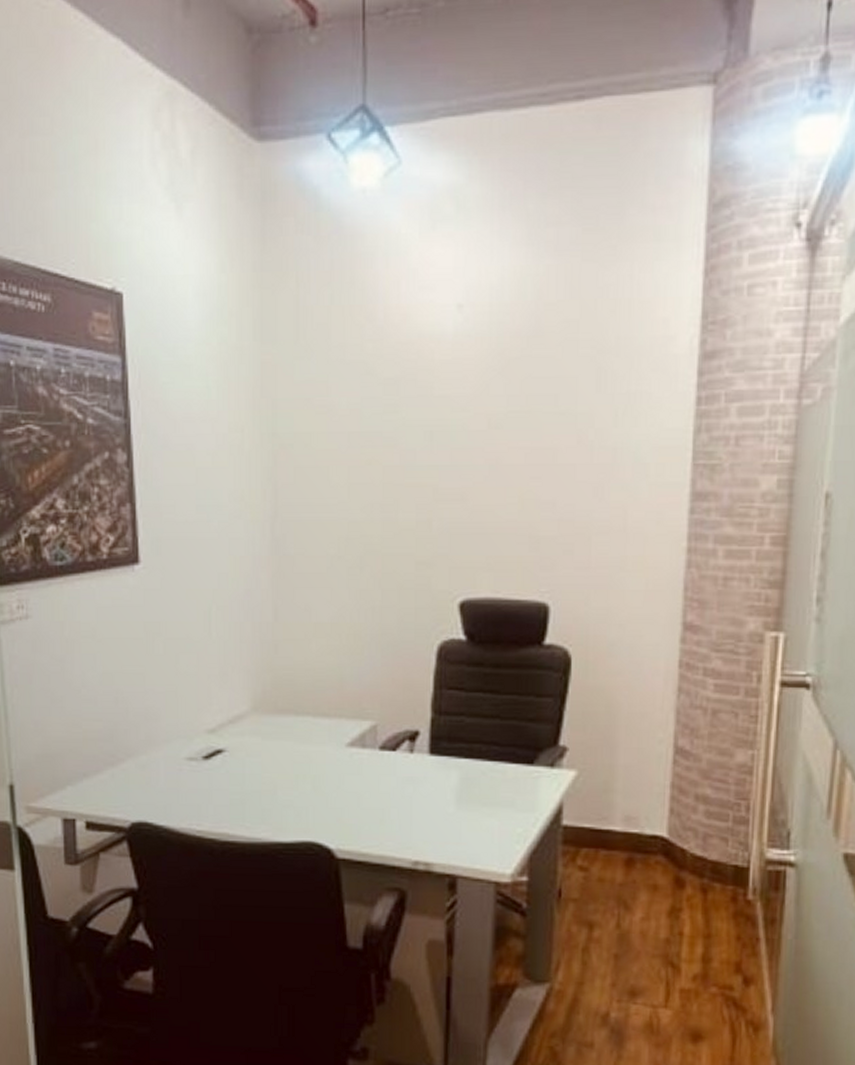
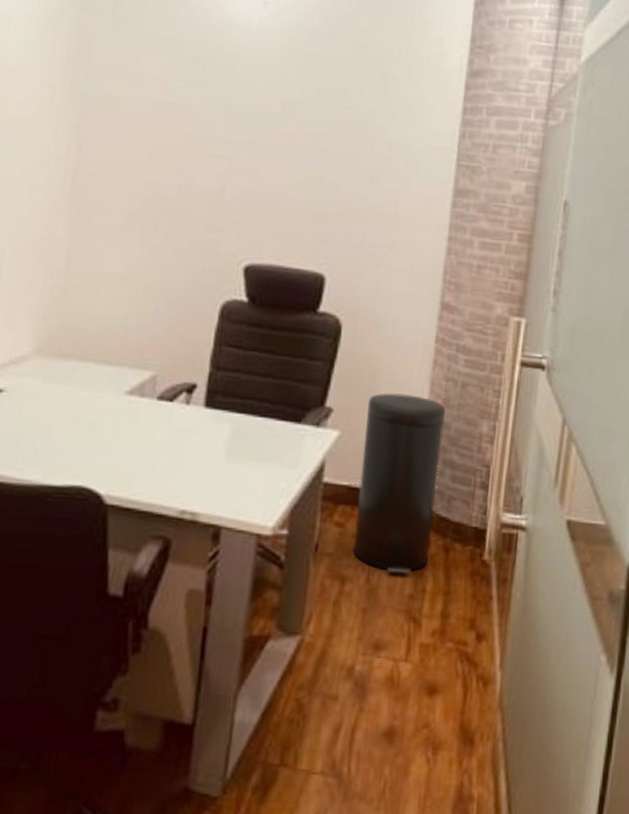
pedal bin: none [600,726,694,917] -> present [353,393,445,574]

